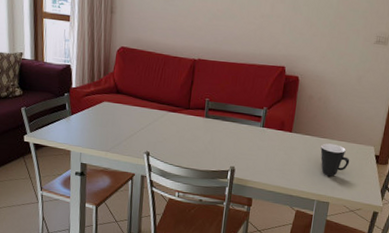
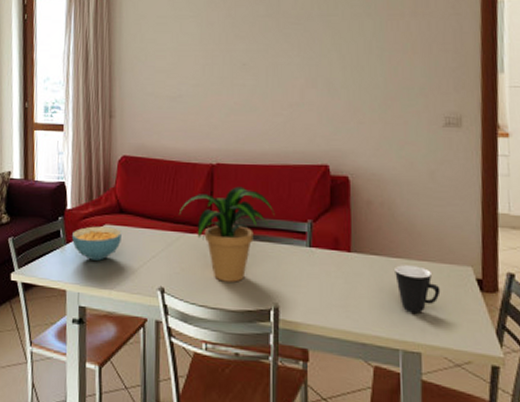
cereal bowl: none [76,102,118,129] -> present [72,226,122,261]
potted plant: none [165,78,240,150] -> present [180,186,275,282]

